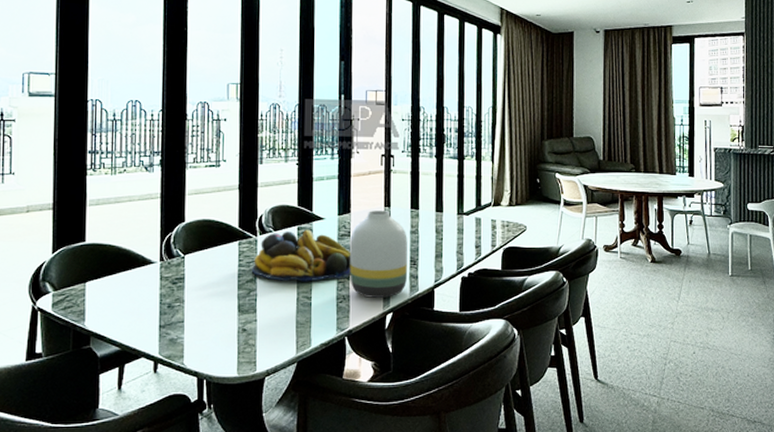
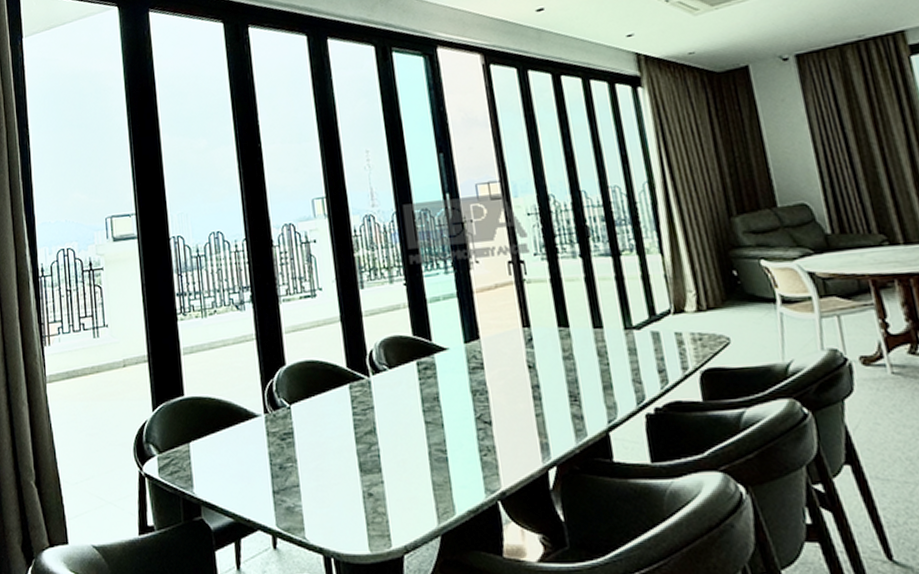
fruit bowl: present [251,229,351,282] -> none [368,363,493,431]
vase: present [349,211,408,298] -> none [484,332,569,448]

